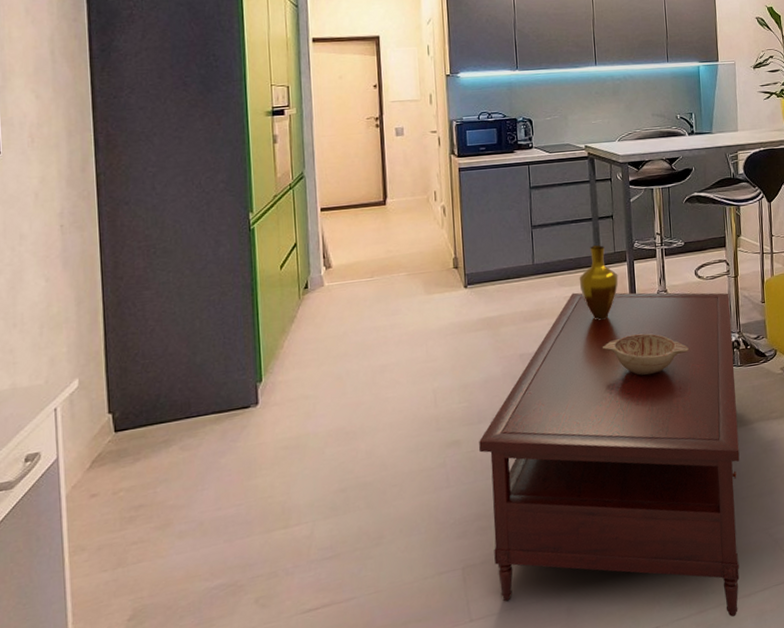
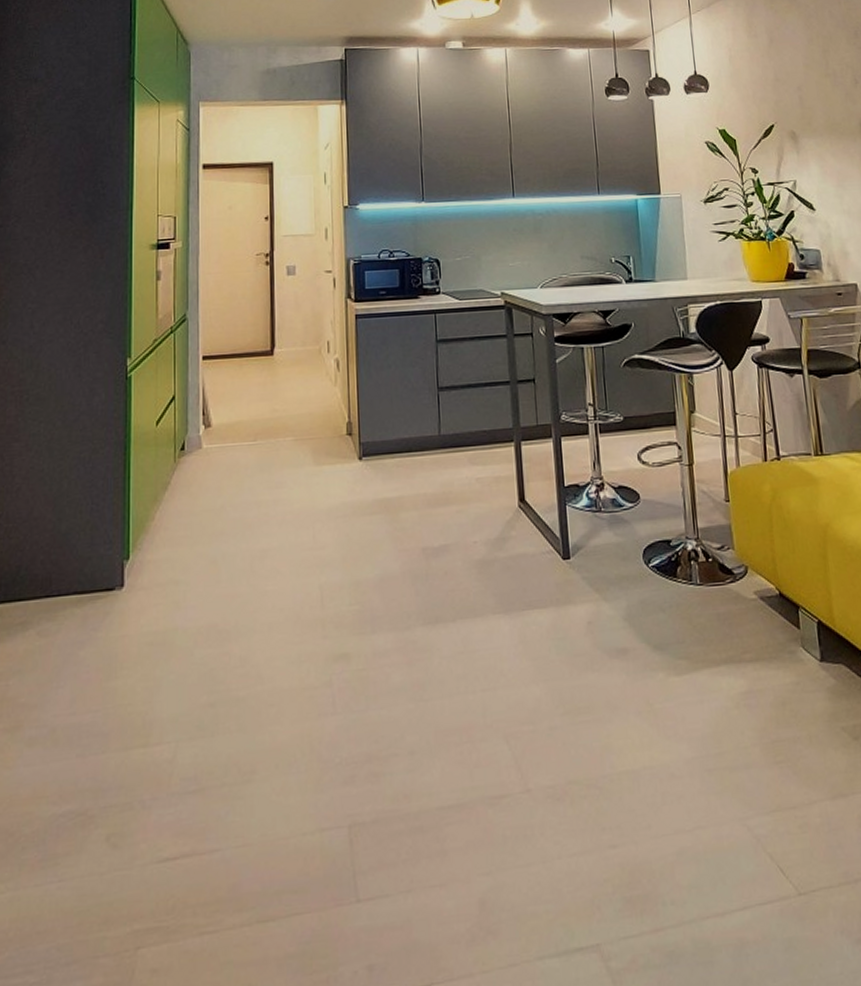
coffee table: present [479,292,740,617] -> none [372,473,709,945]
vase: present [579,245,619,320] -> none [494,415,542,511]
decorative bowl: present [603,333,689,376] -> none [523,532,632,588]

